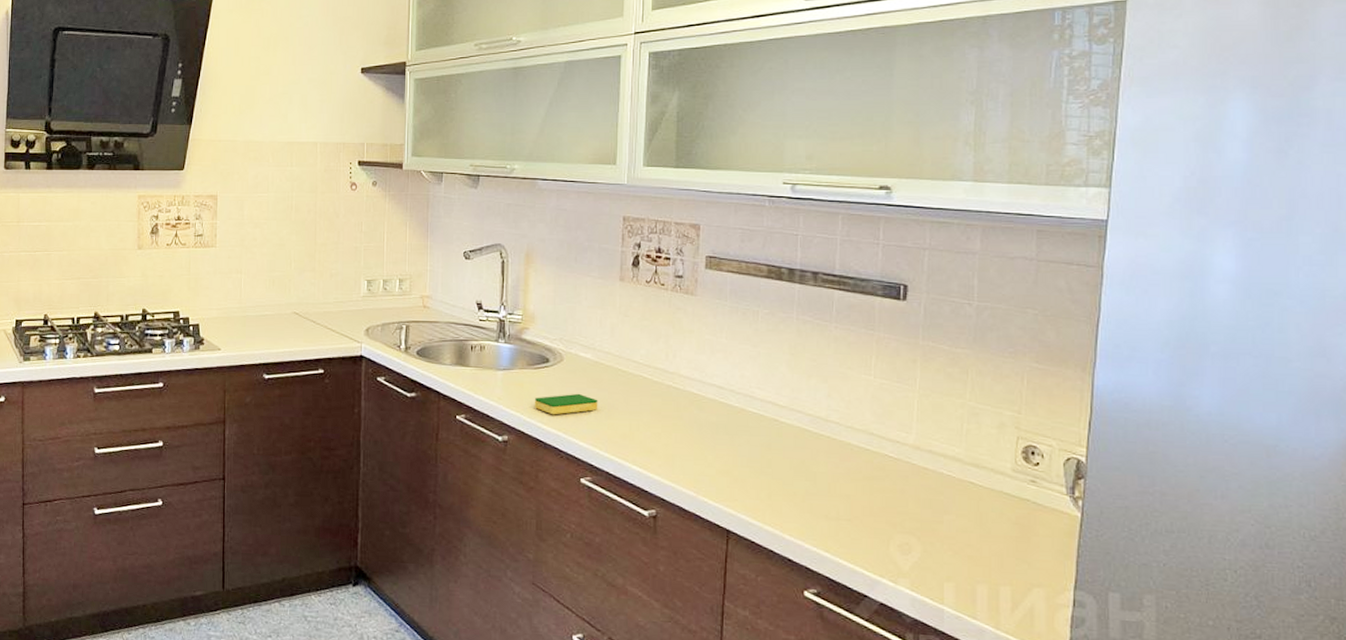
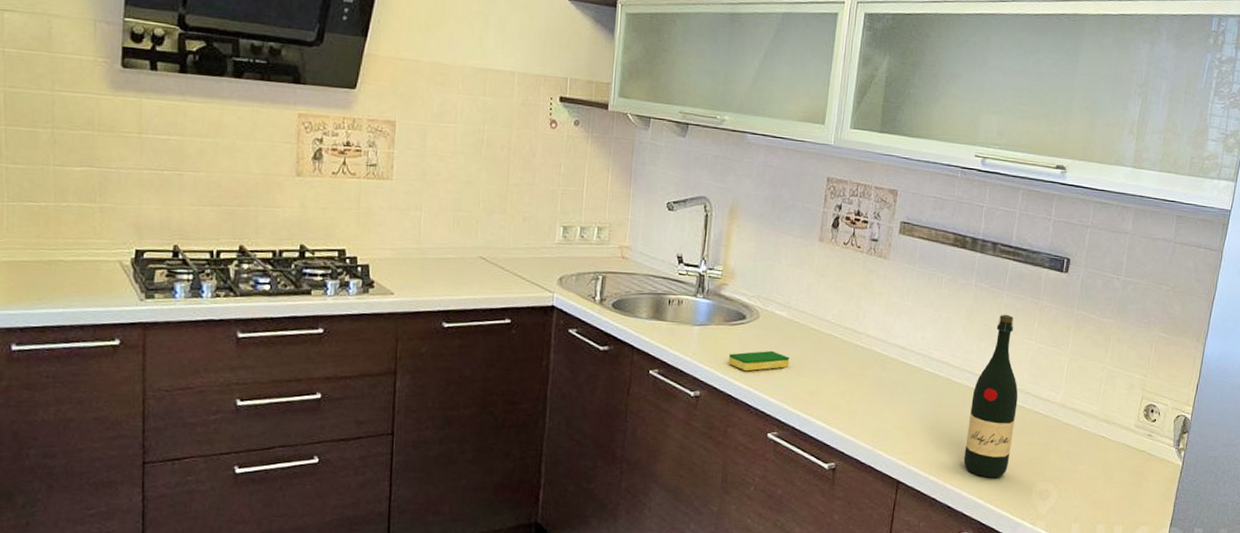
wine bottle: none [802,348,861,529] -> present [963,314,1018,478]

